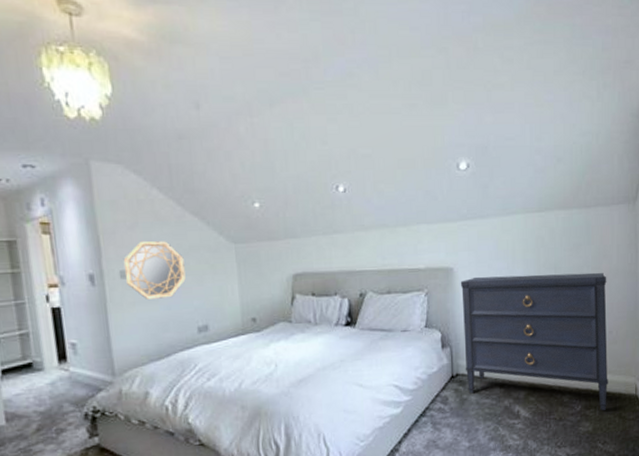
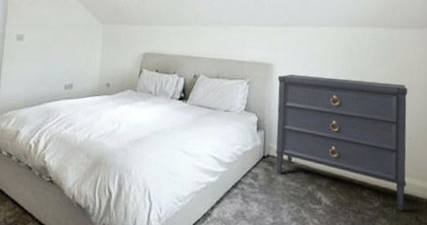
home mirror: present [123,240,186,299] -> none [19,14,64,59]

